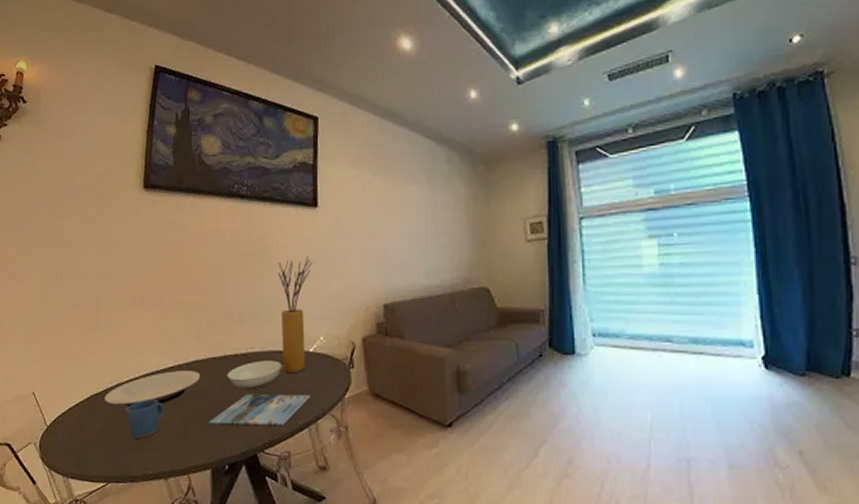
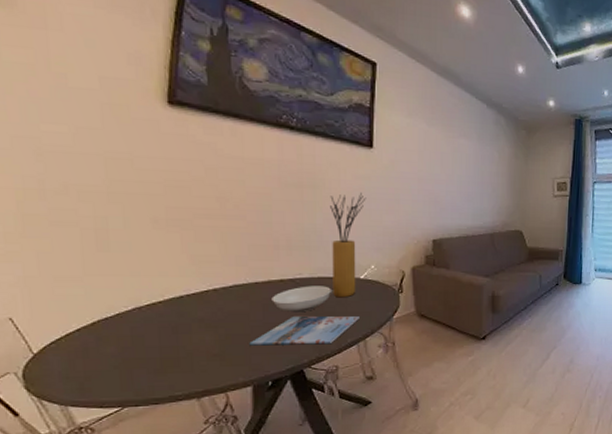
plate: present [105,371,201,407] -> none [117,295,241,331]
mug: present [126,399,165,438] -> none [146,323,197,362]

